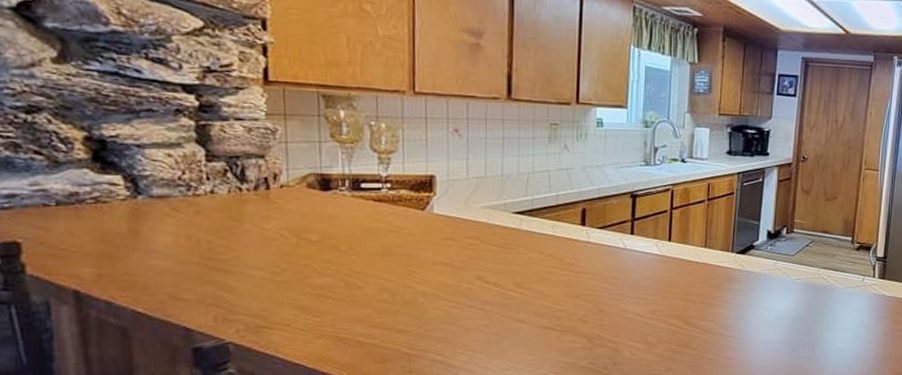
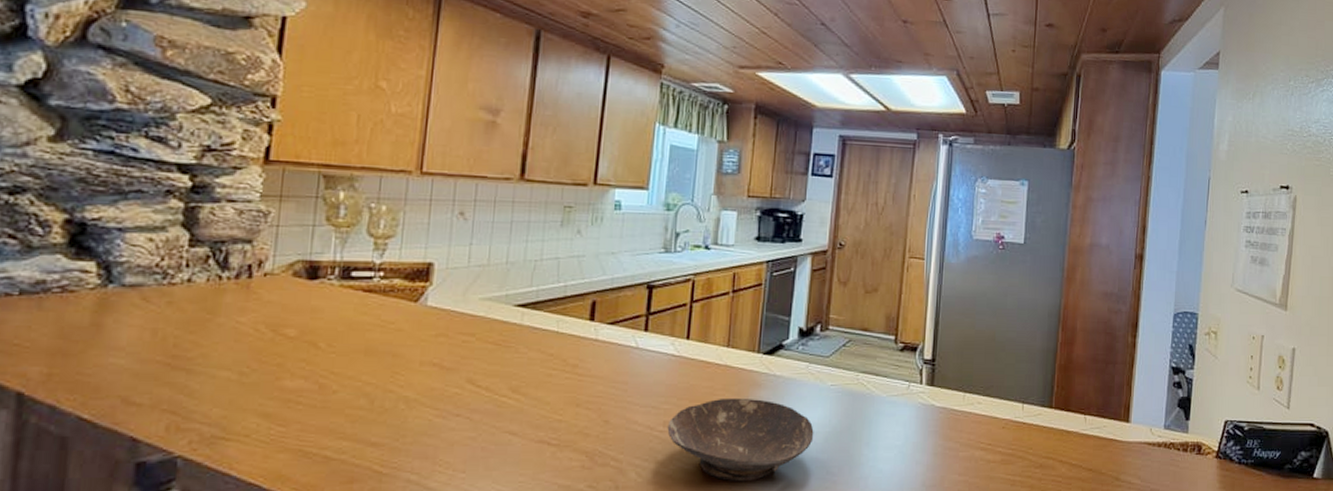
bowl: none [655,290,782,359] -> present [667,397,814,482]

